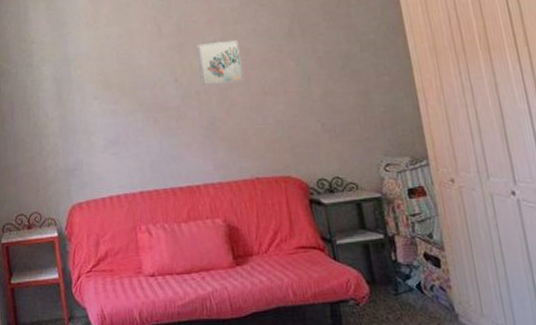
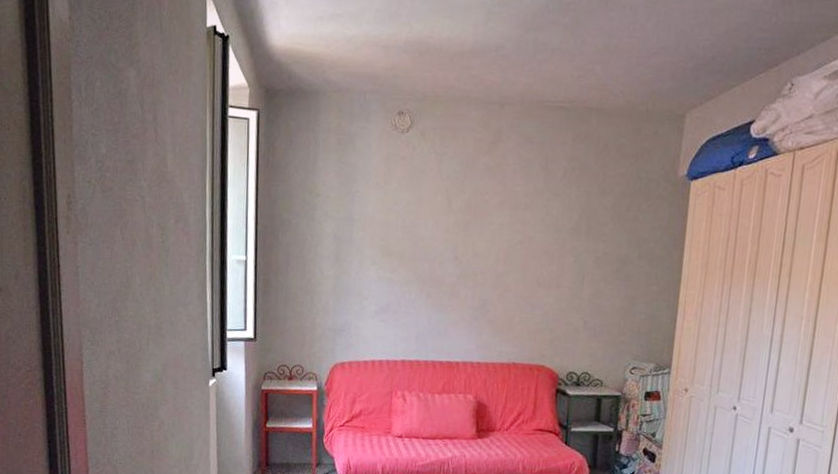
wall art: present [195,40,245,85] -> none [479,224,525,269]

